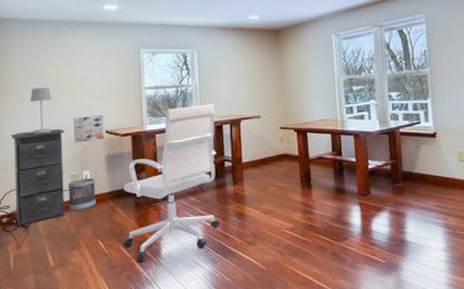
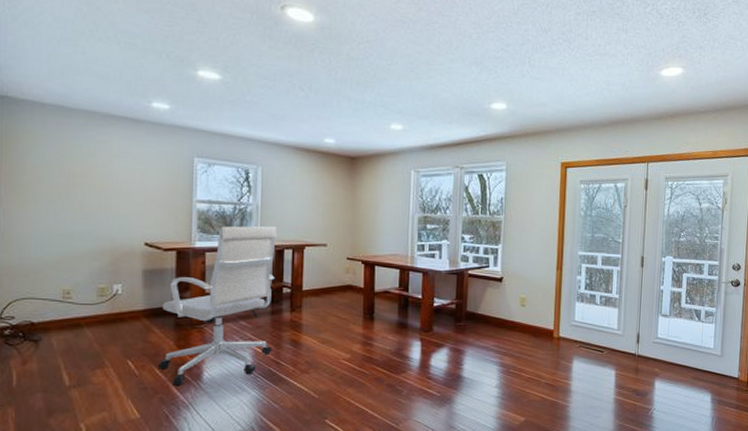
filing cabinet: present [11,128,65,226] -> none [21,234,92,340]
table lamp: present [16,87,52,134] -> none [28,185,78,239]
wastebasket: present [67,178,97,211] -> none [92,293,128,327]
wall art: present [74,115,104,143] -> none [104,224,143,253]

